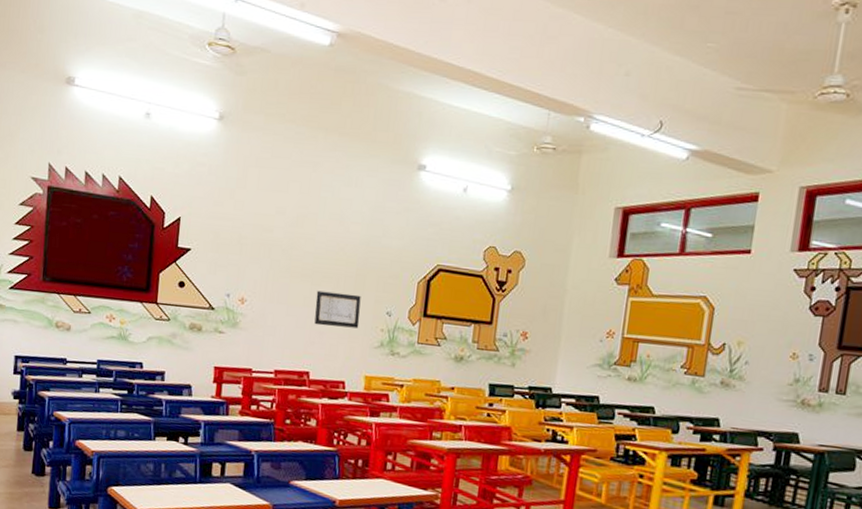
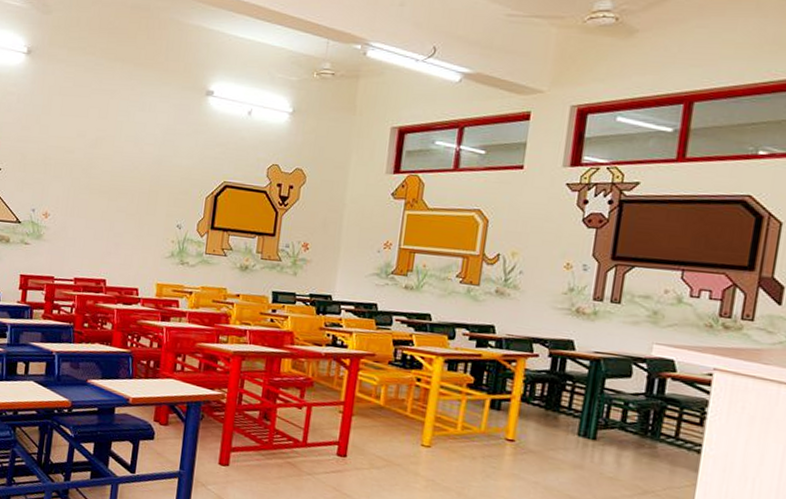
wall art: present [314,290,361,329] -> none [111,205,154,240]

